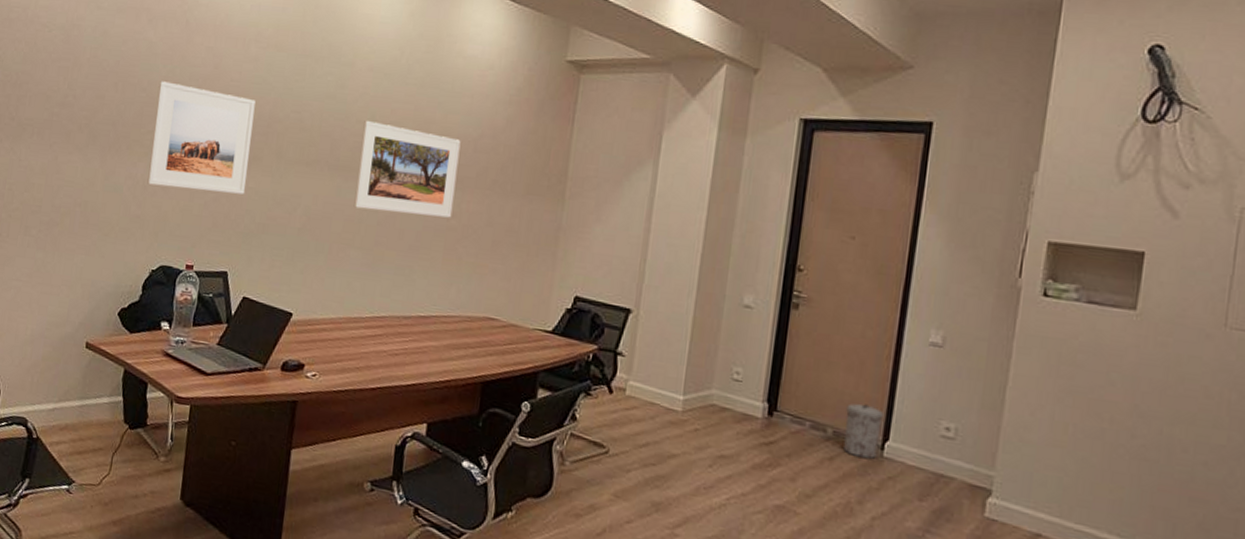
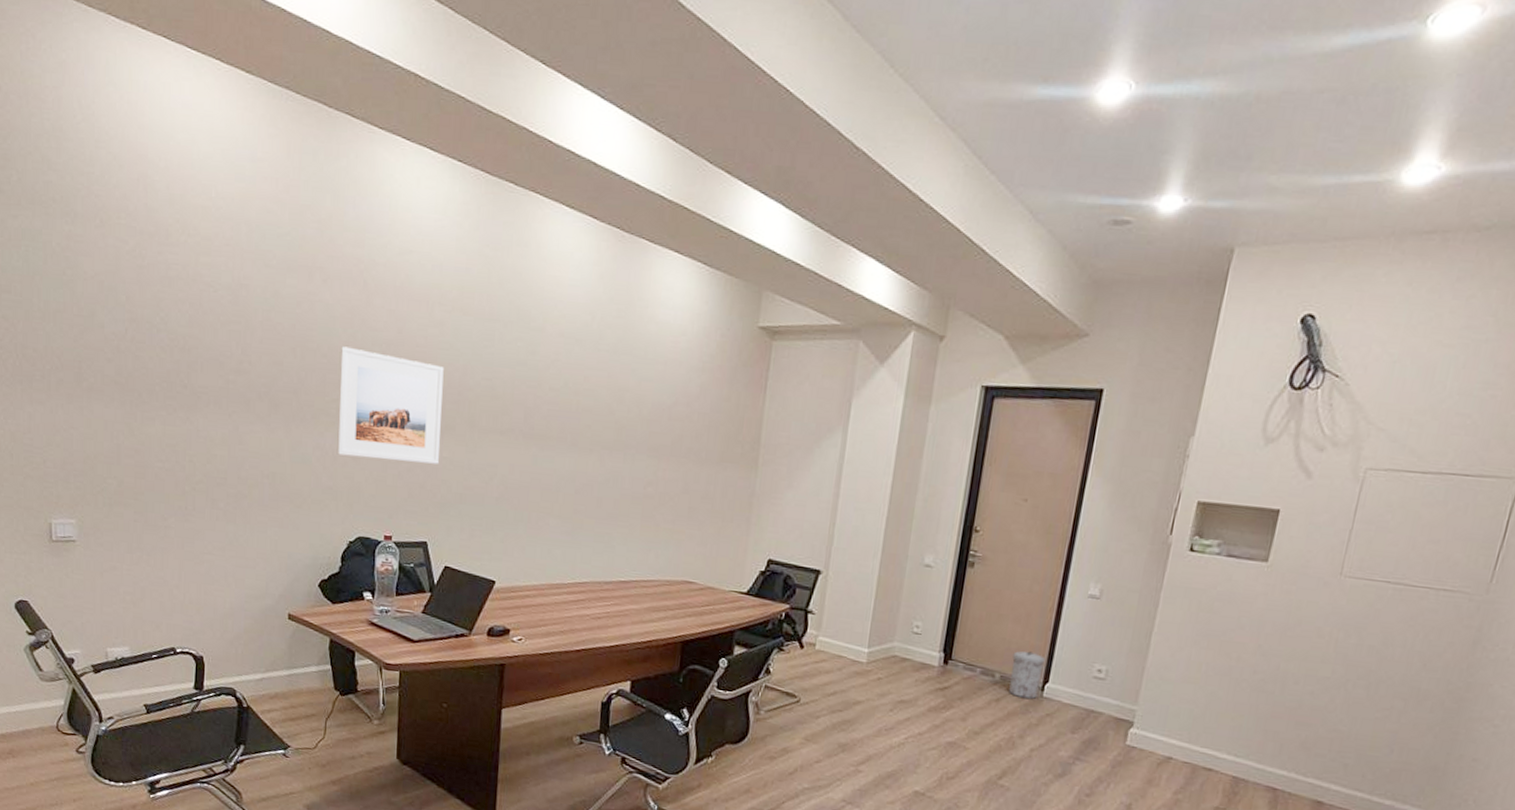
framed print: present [354,120,461,218] -> none [551,387,655,486]

